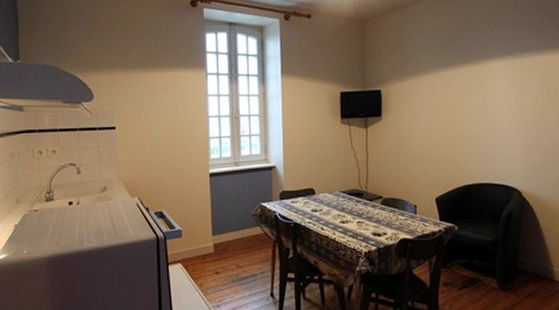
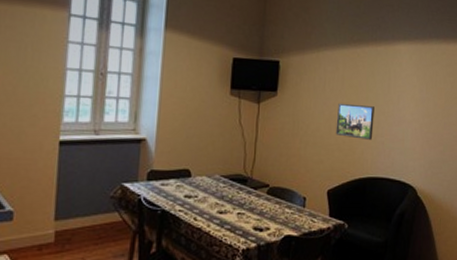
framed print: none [437,120,474,151] -> present [335,102,374,140]

